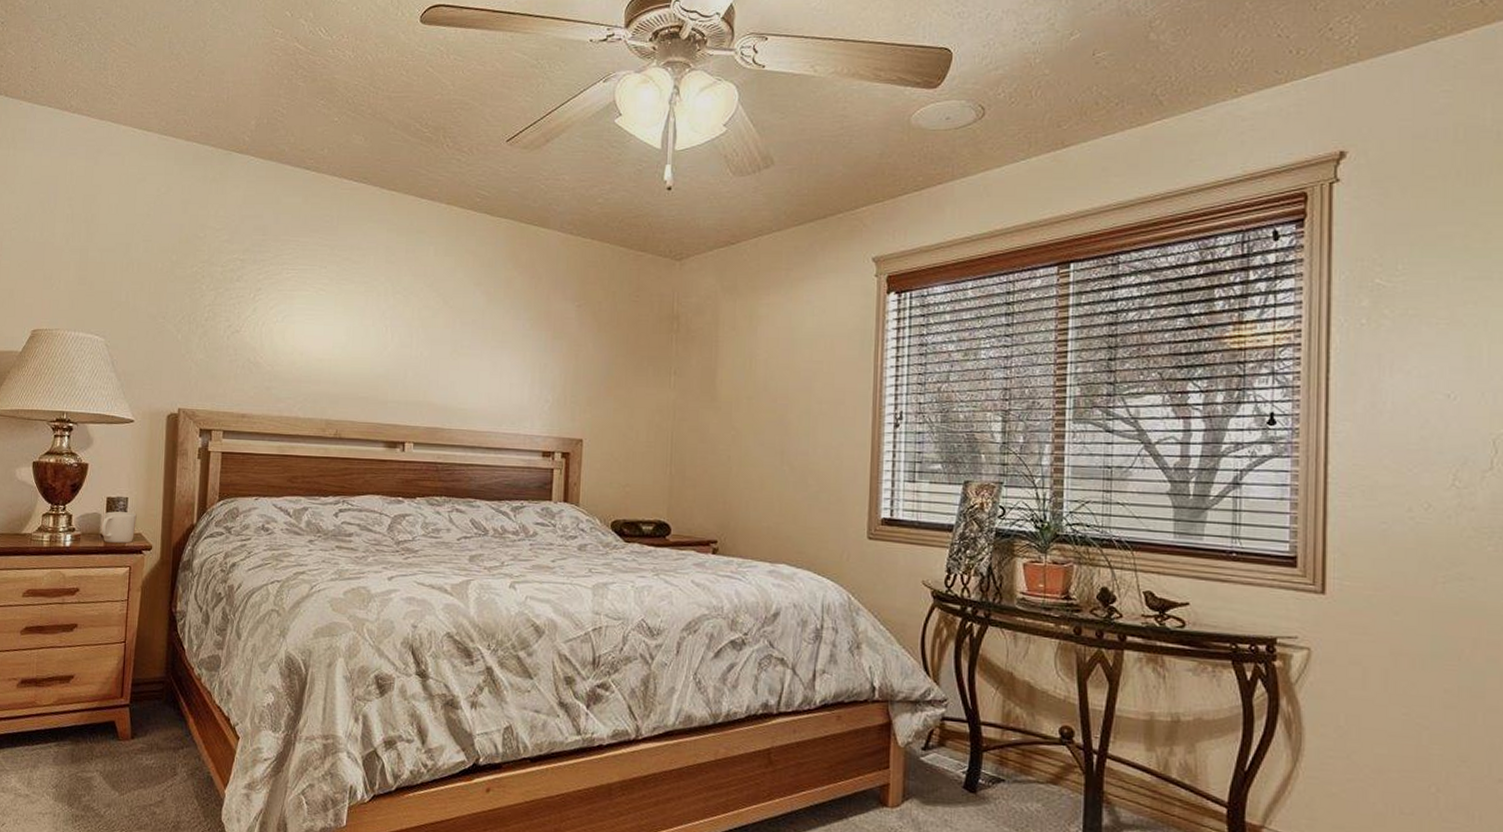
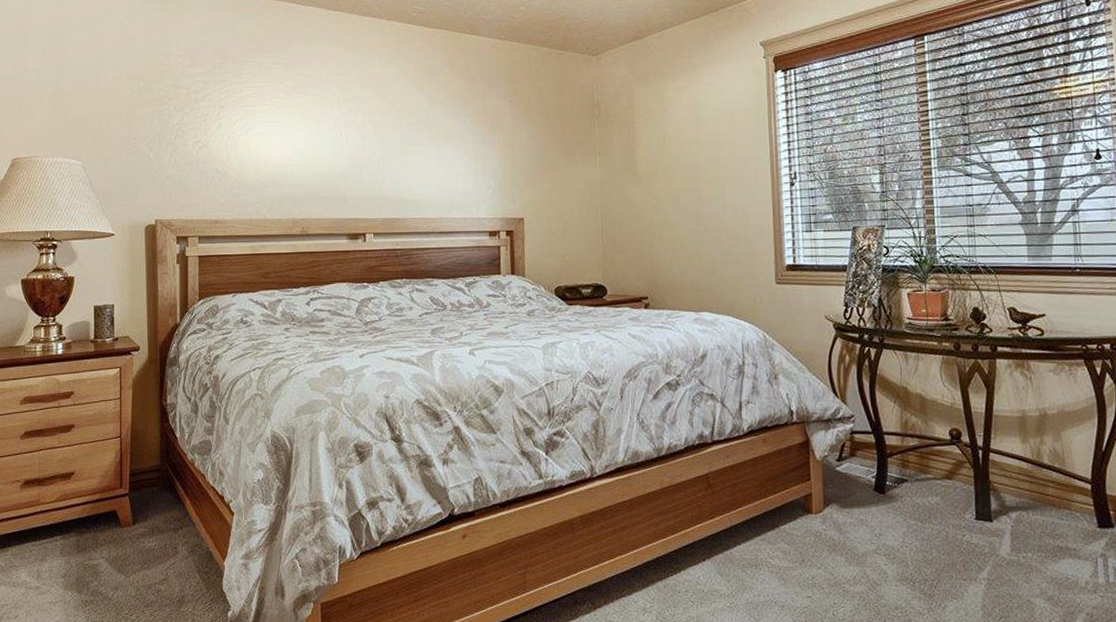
mug: present [101,511,137,544] -> none [90,318,123,348]

